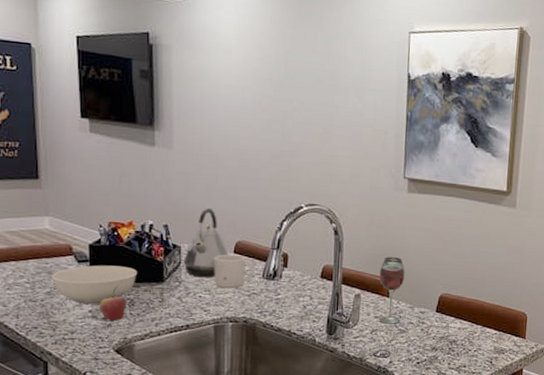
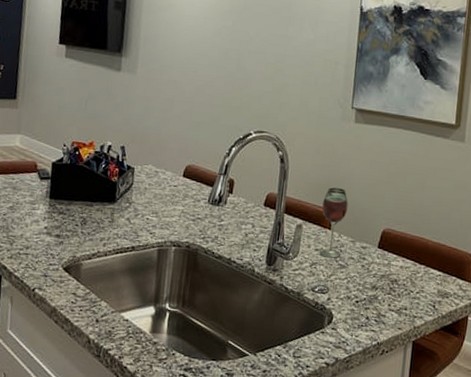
bowl: present [51,265,138,305] -> none [15,183,93,221]
fruit: present [100,285,127,322] -> none [54,203,80,239]
kettle: present [183,207,229,278] -> none [135,131,178,200]
mug: present [213,254,255,288] -> none [162,177,202,212]

